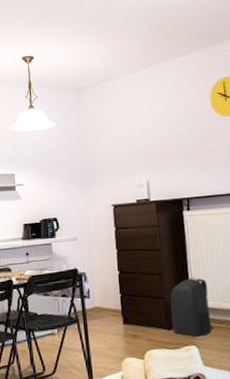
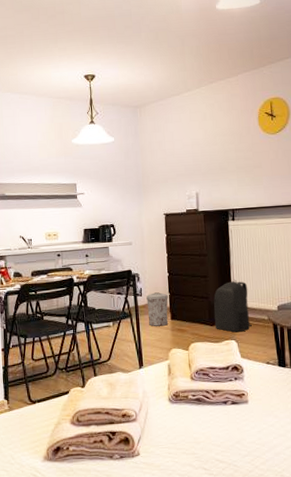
trash can: none [95,293,121,333] -> present [146,292,169,326]

